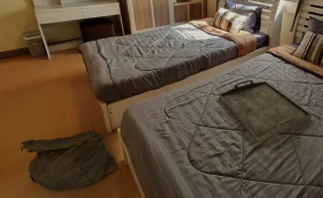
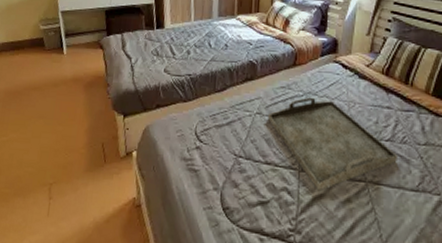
bag: present [20,130,118,191] -> none [10,151,127,234]

